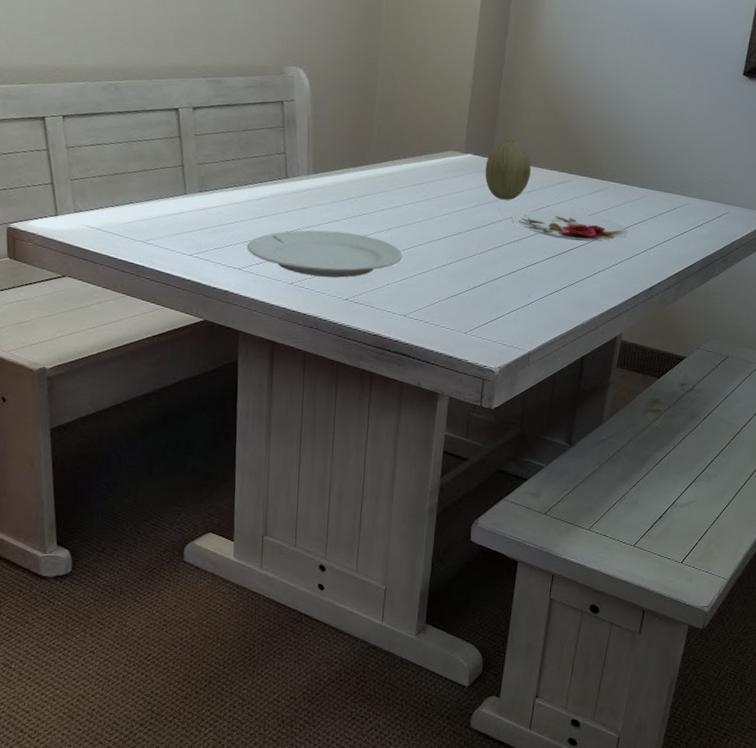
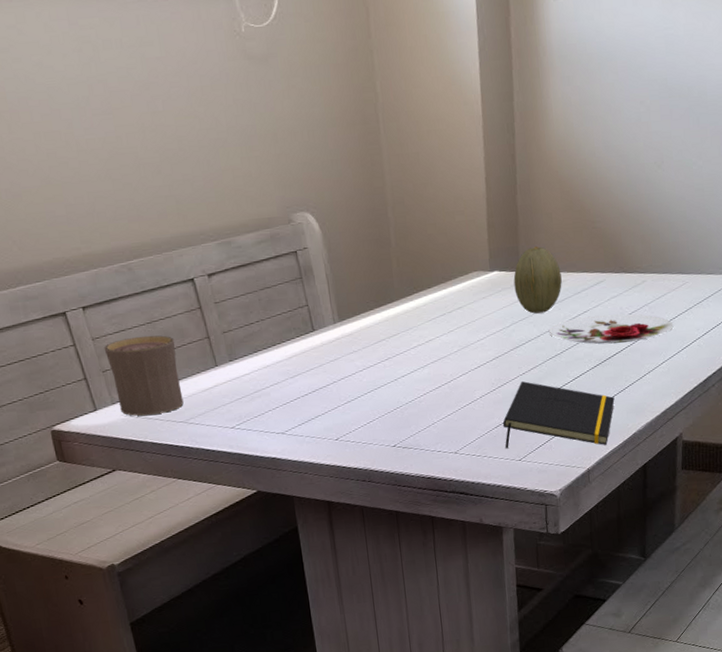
cup: none [76,152,149,230] -> present [104,335,184,416]
plate: present [246,230,403,278] -> none [285,376,444,428]
notepad: none [453,260,564,332] -> present [502,381,615,449]

